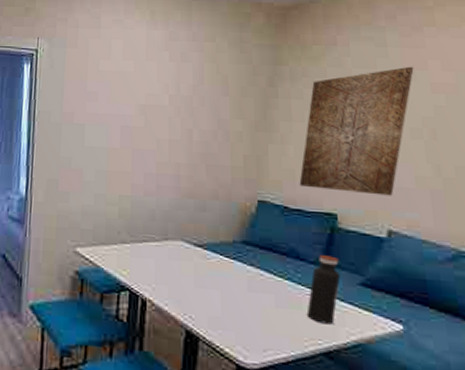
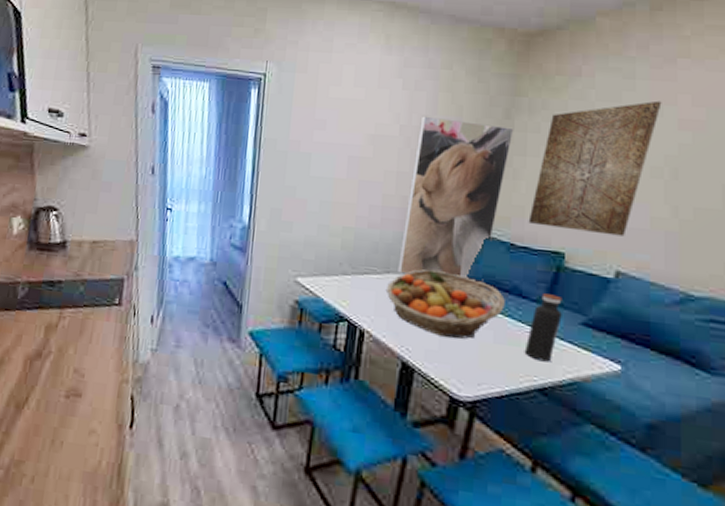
fruit basket: none [165,235,284,305] -> present [385,269,505,339]
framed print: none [176,86,279,247] -> present [398,116,514,284]

